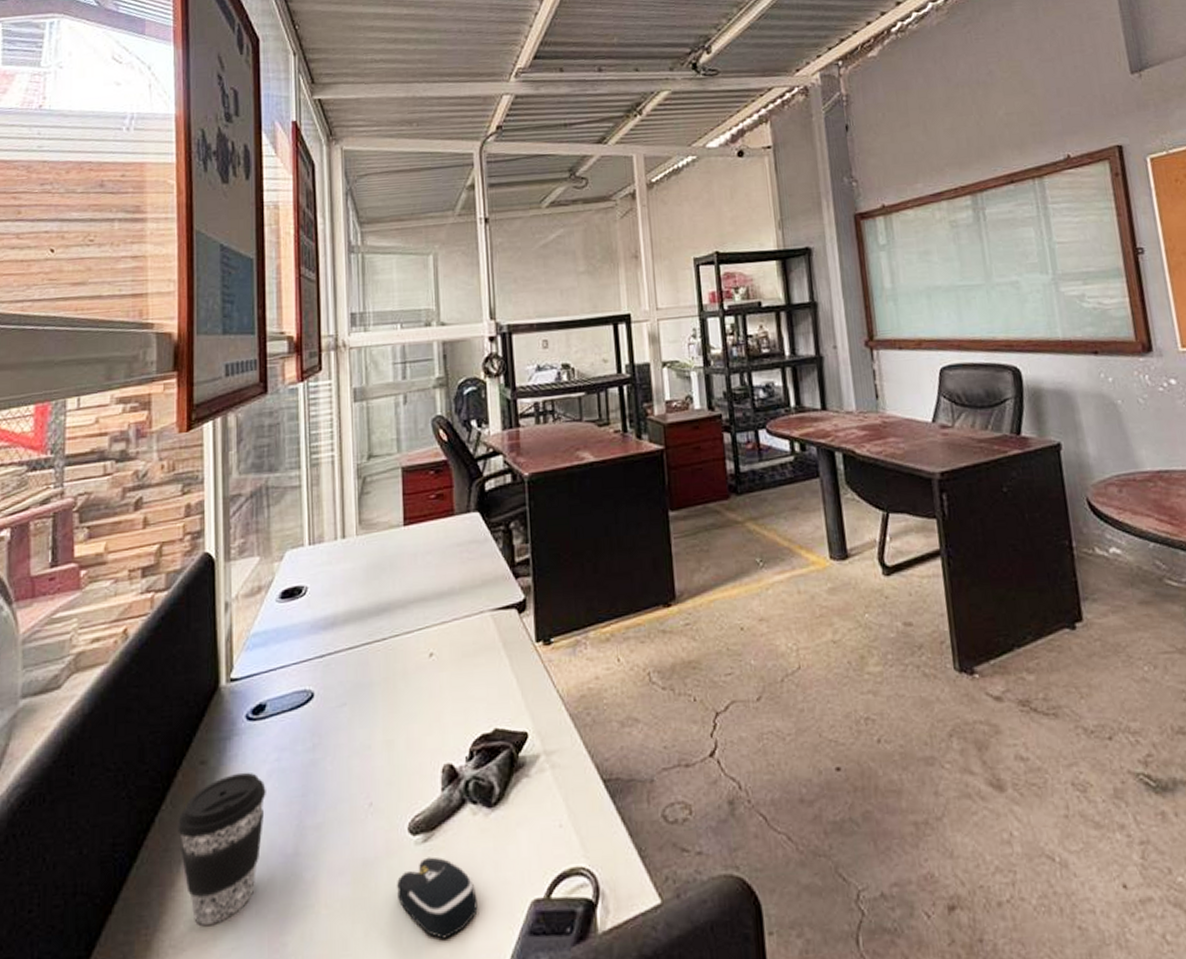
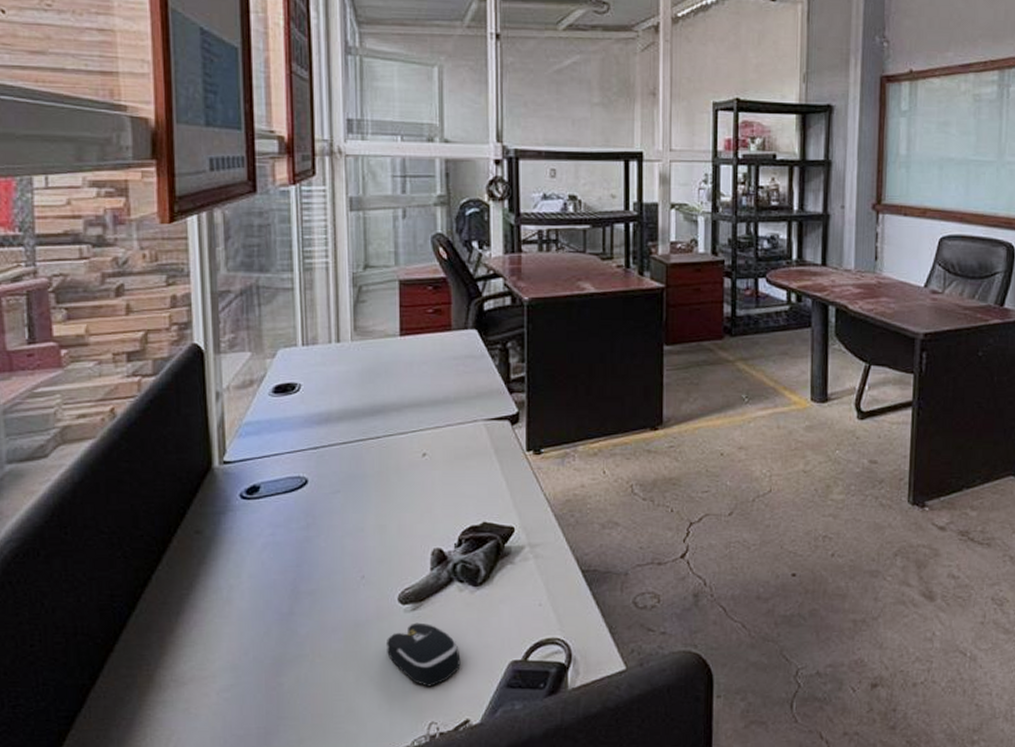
coffee cup: present [178,772,266,925] -> none [175,543,261,665]

